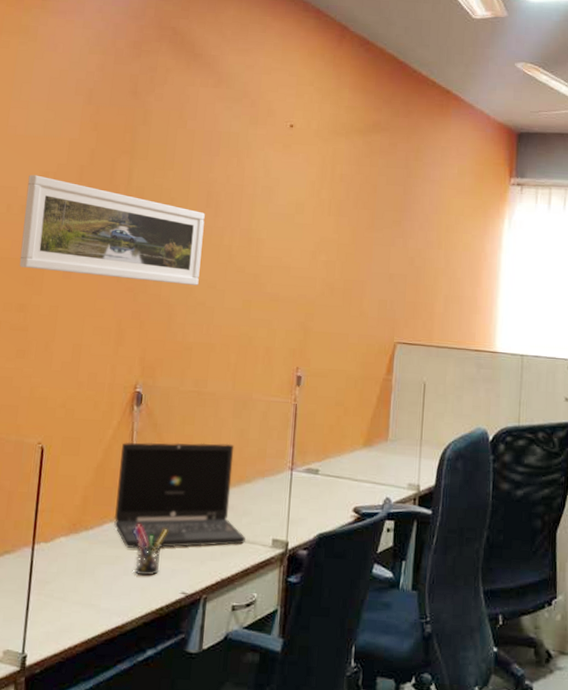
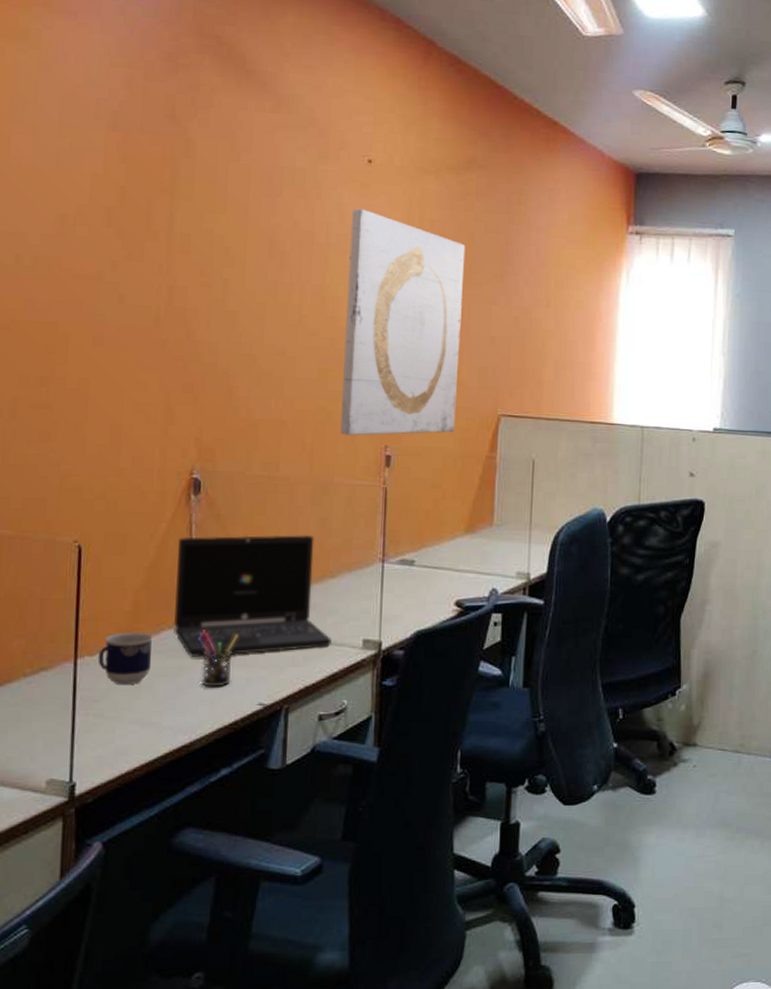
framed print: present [19,175,205,285] -> none [35,218,268,352]
cup: none [51,523,97,570] -> present [98,631,153,686]
wall art: none [259,165,370,358] -> present [340,208,466,436]

